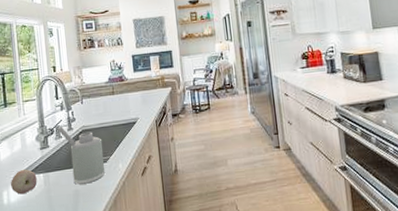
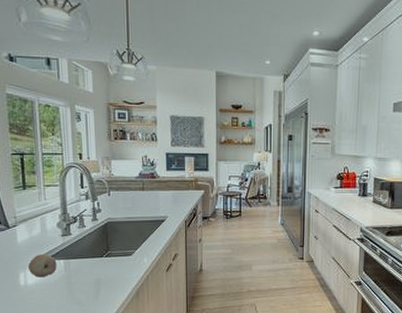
soap dispenser: present [58,126,105,185] -> none [81,215,129,274]

